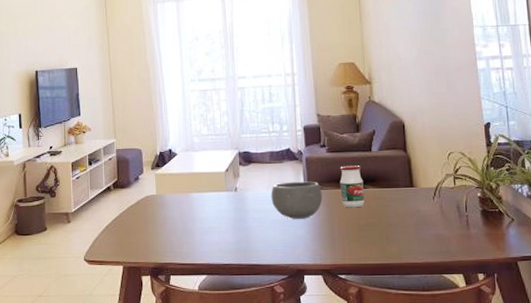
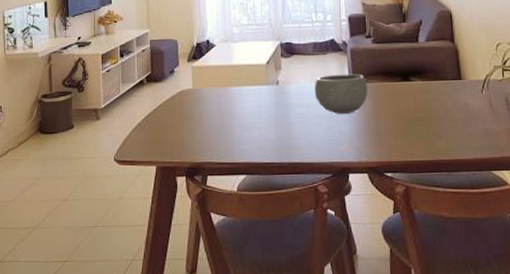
jar: present [339,165,365,208] -> none [385,56,411,102]

